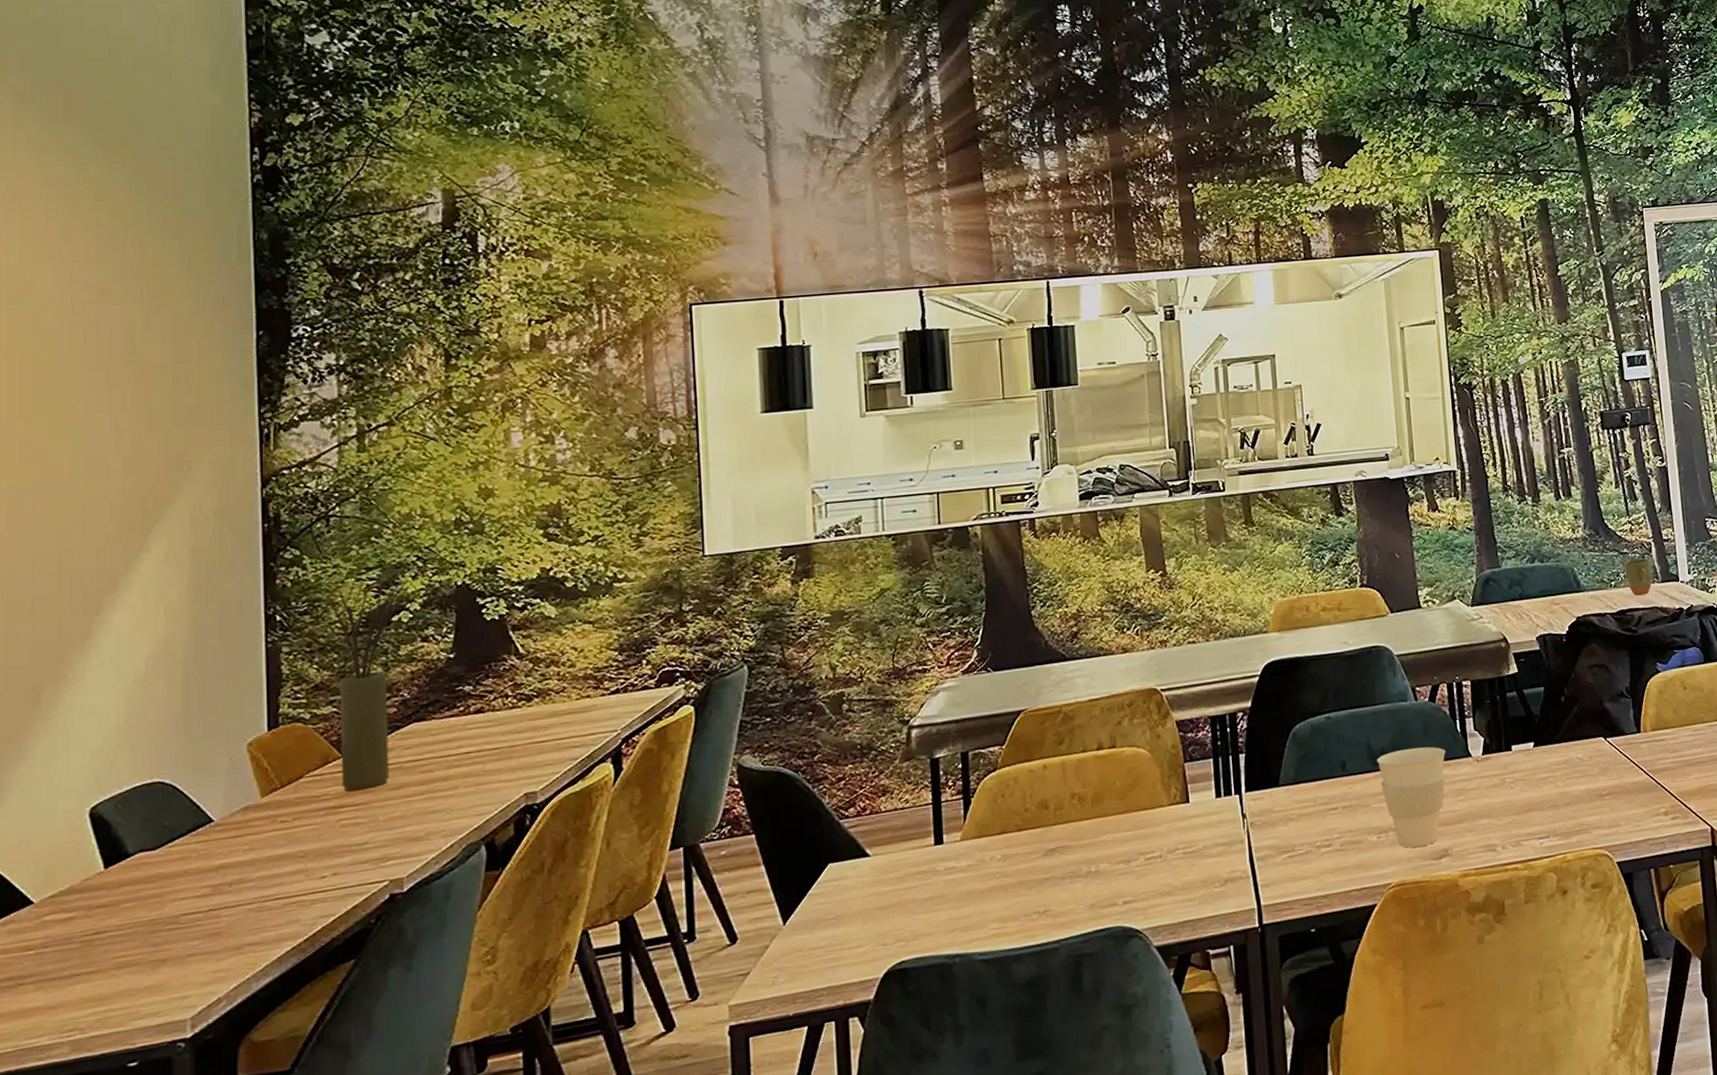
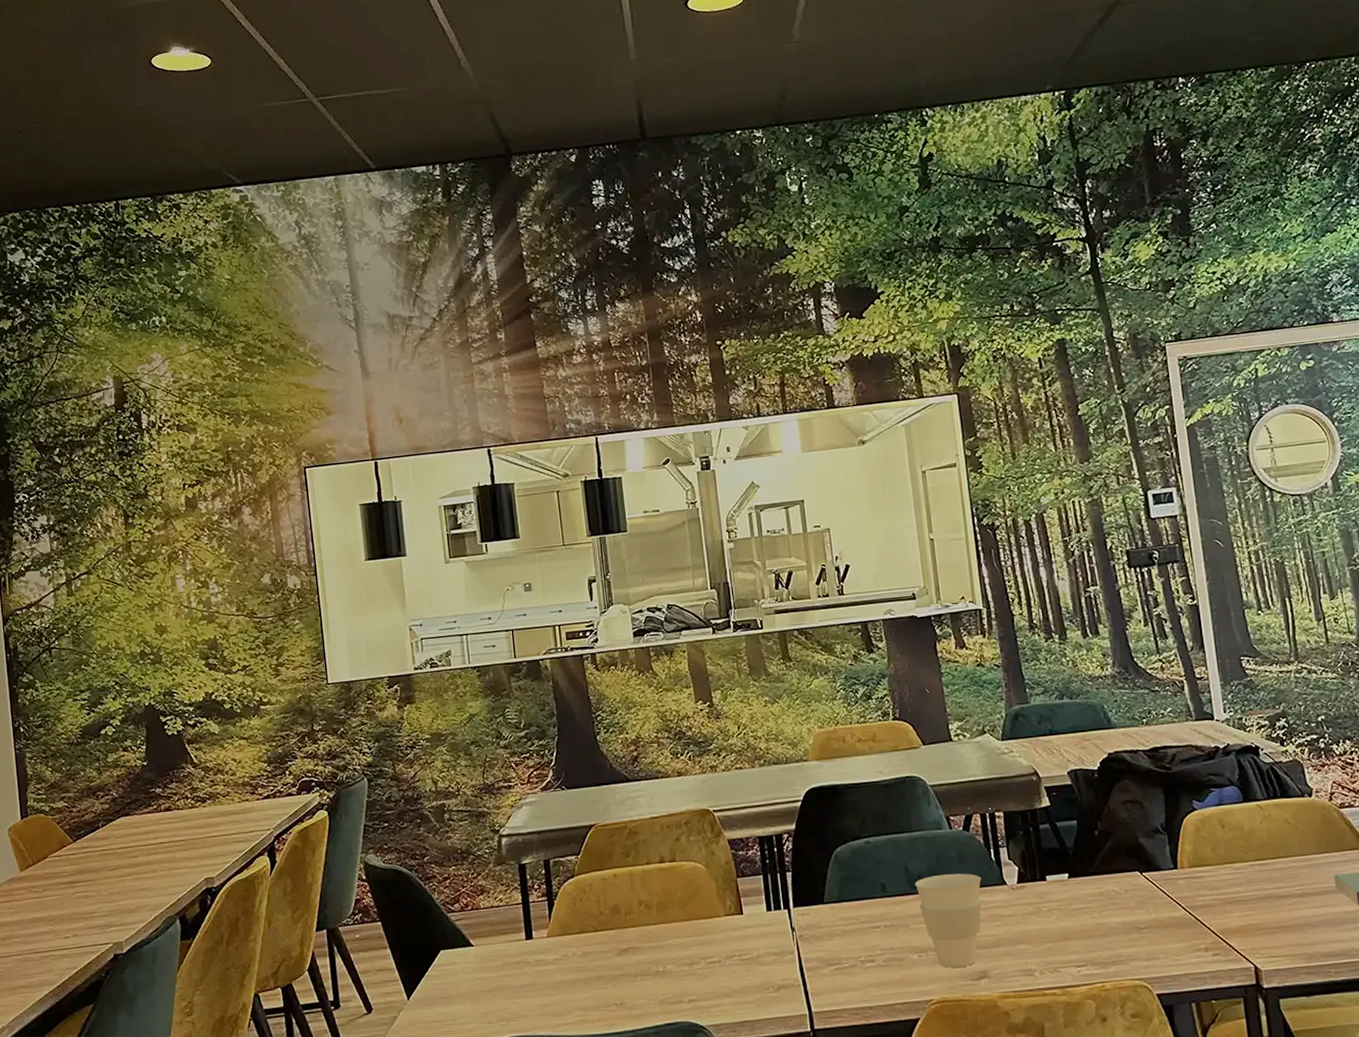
vase: present [333,569,409,792] -> none [59,692,110,871]
mug: present [1625,558,1652,596] -> none [1156,696,1186,734]

